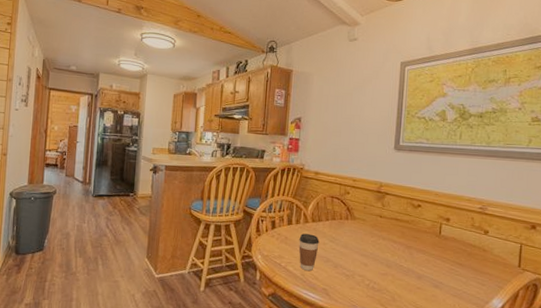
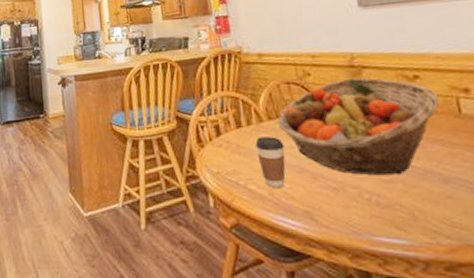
fruit basket: none [318,200,430,271] -> present [277,77,440,176]

